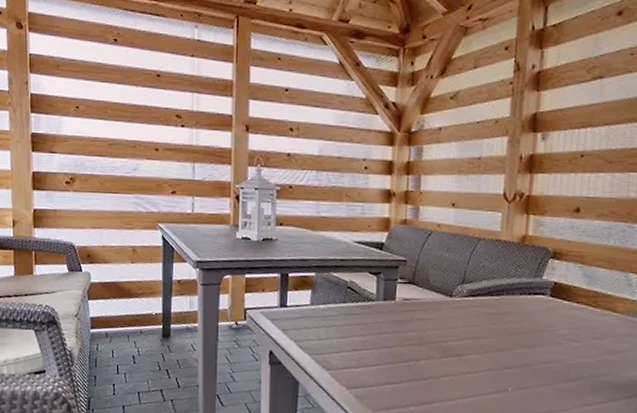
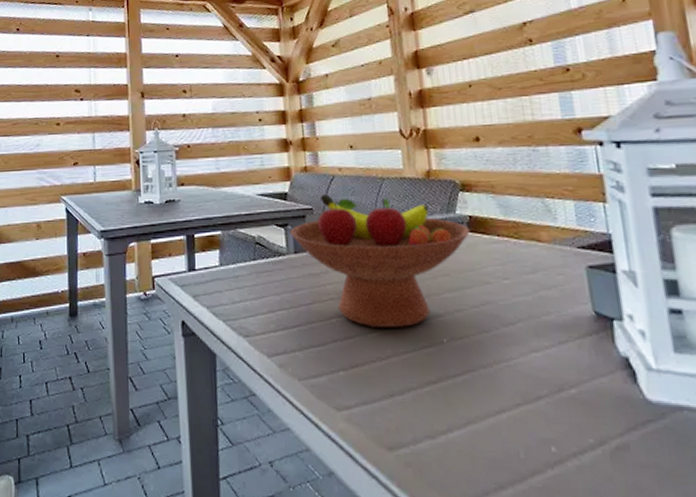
fruit bowl: none [381,248,553,375] -> present [290,194,471,327]

